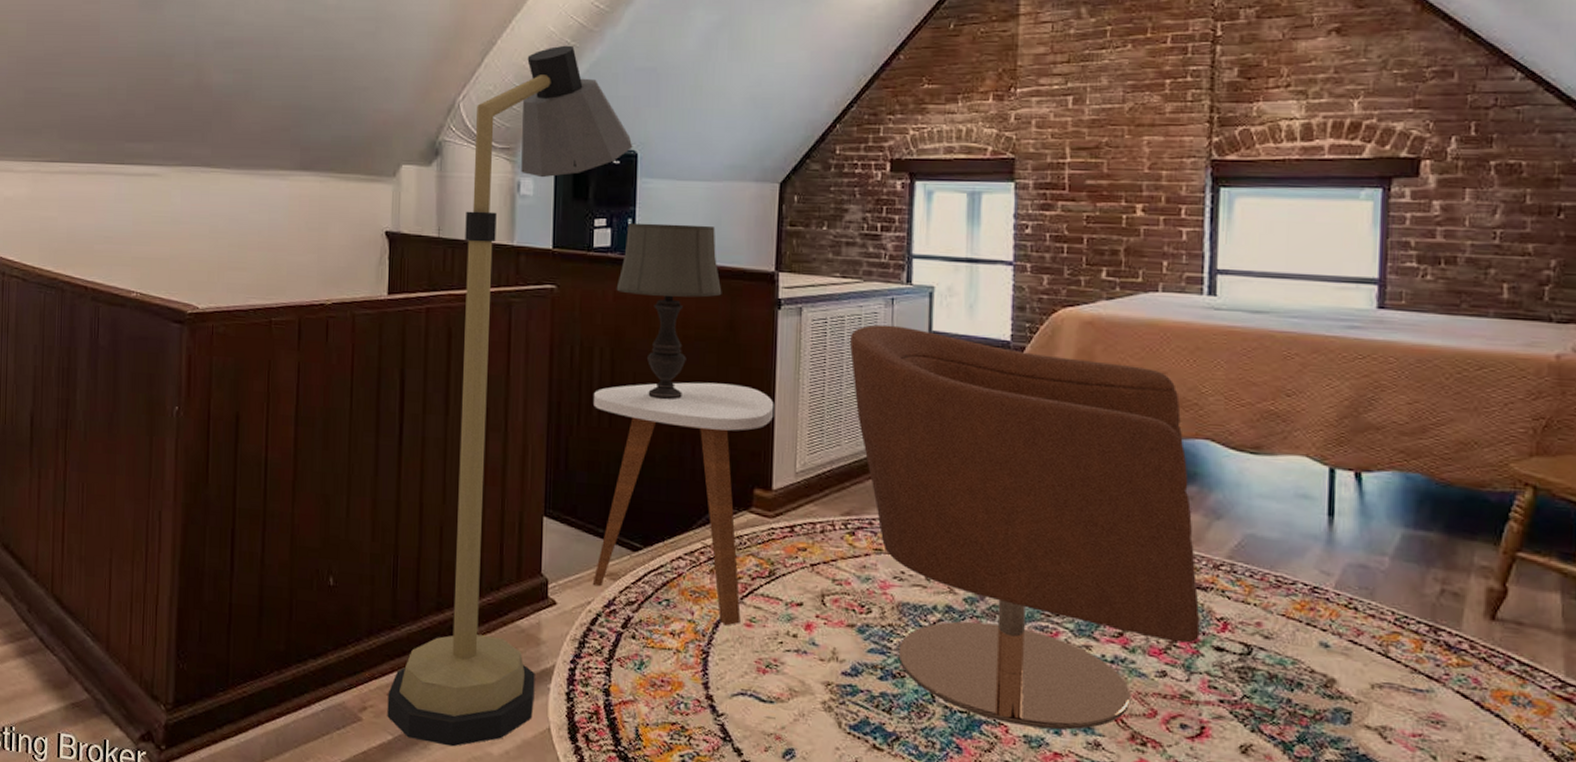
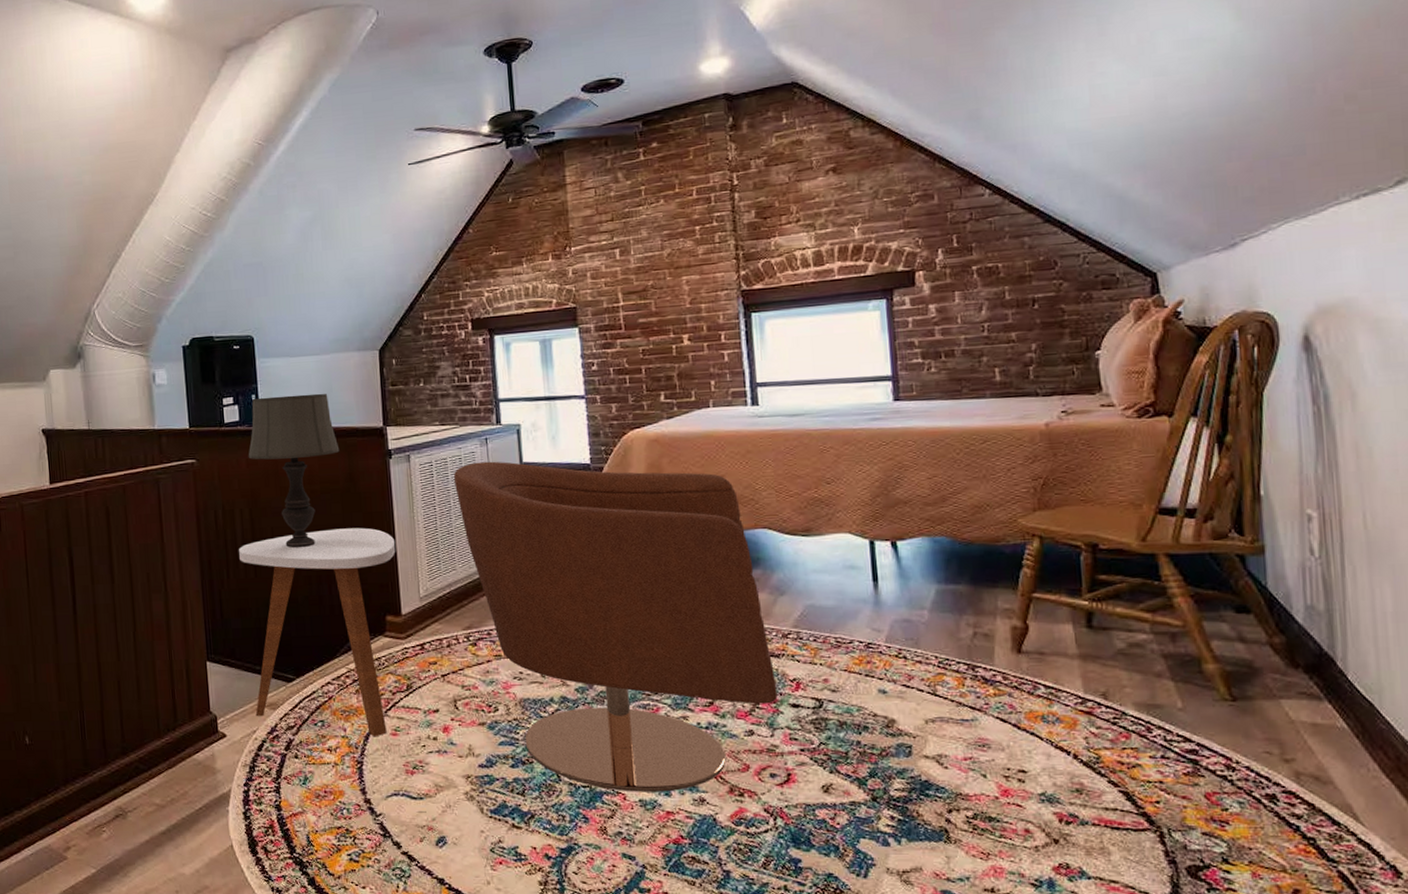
floor lamp: present [387,45,633,747] -> none [87,250,249,872]

